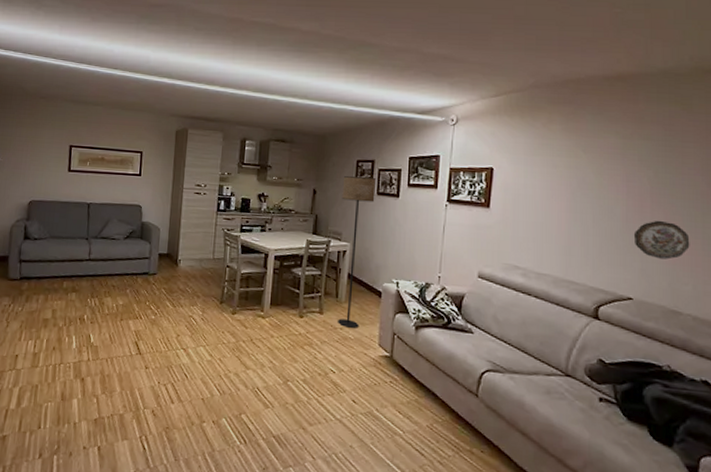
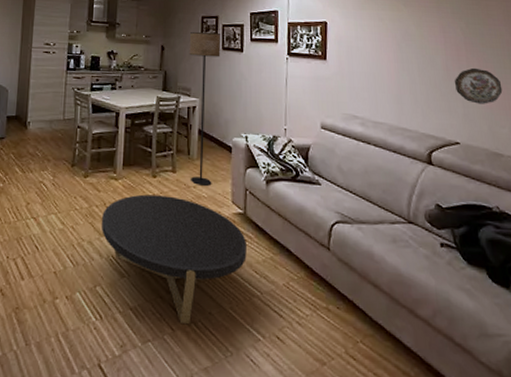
coffee table: none [248,333,391,454] -> present [102,194,247,324]

